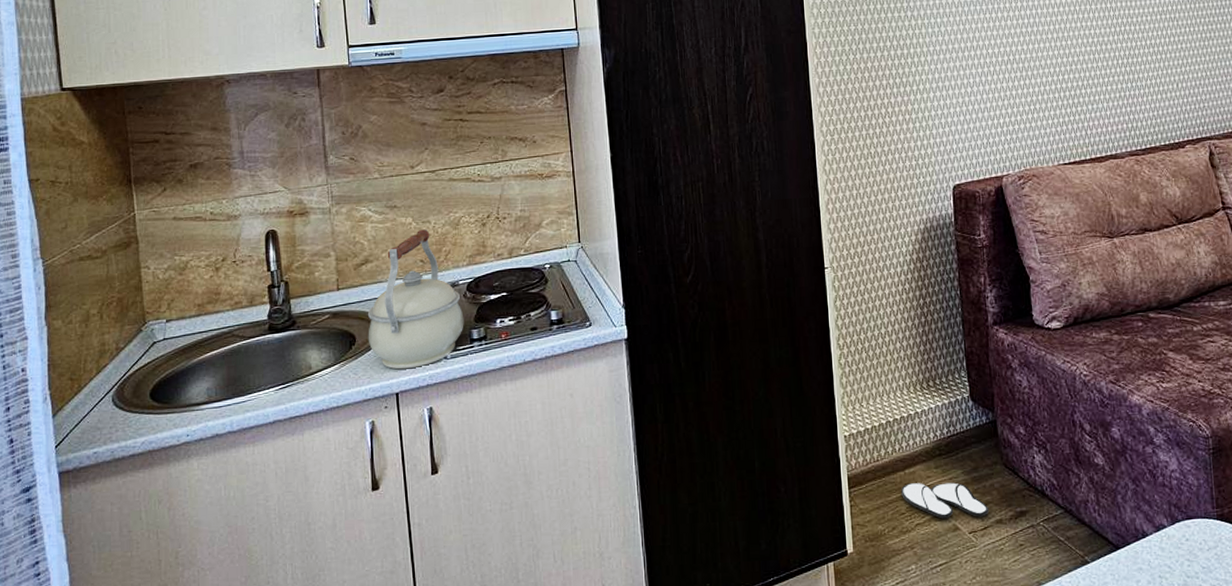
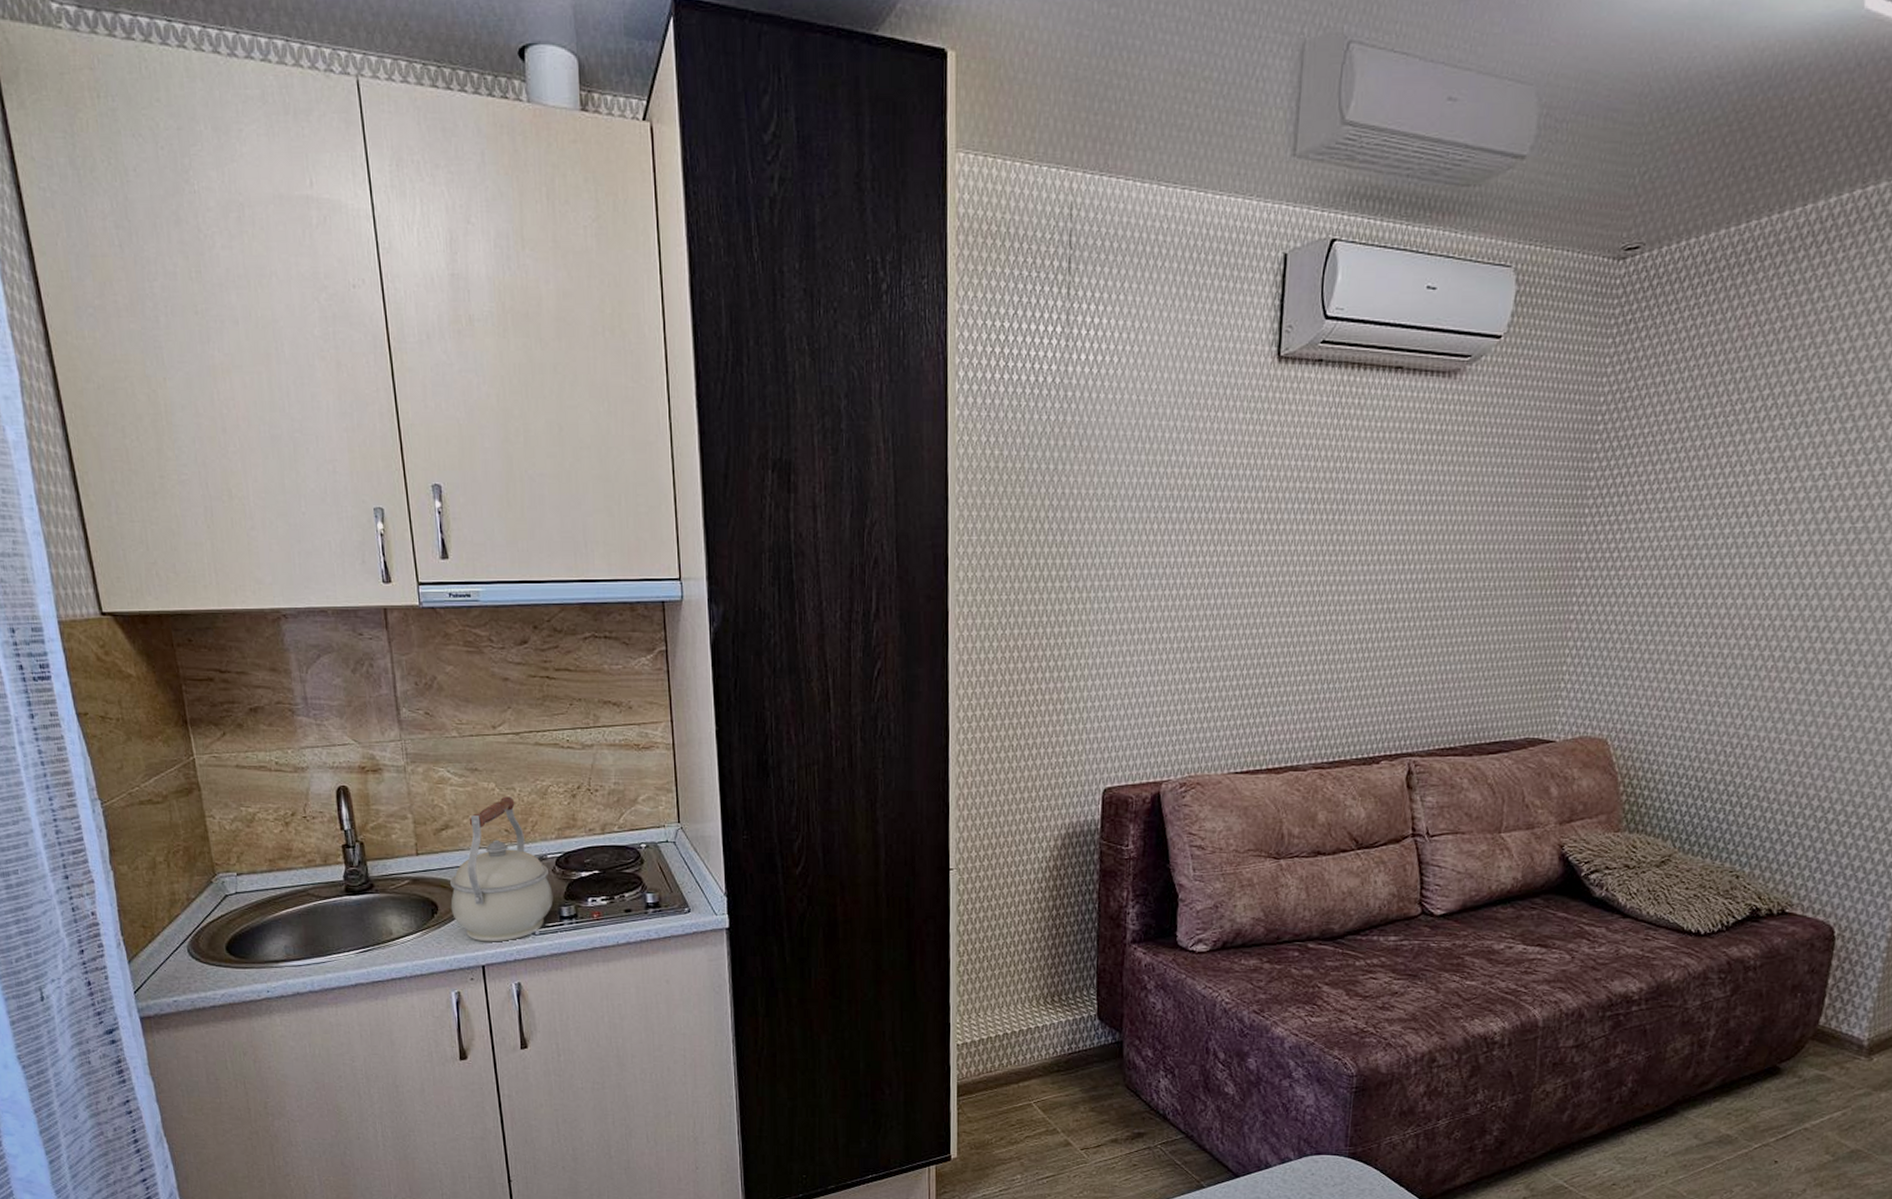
slippers: present [901,482,989,519] -> none [1013,1096,1104,1135]

